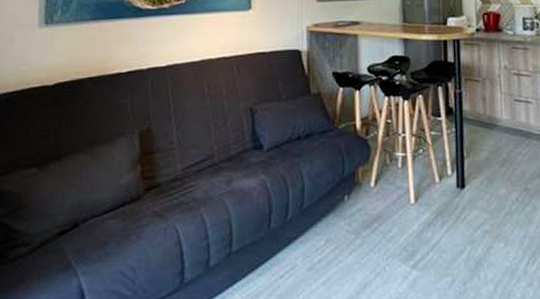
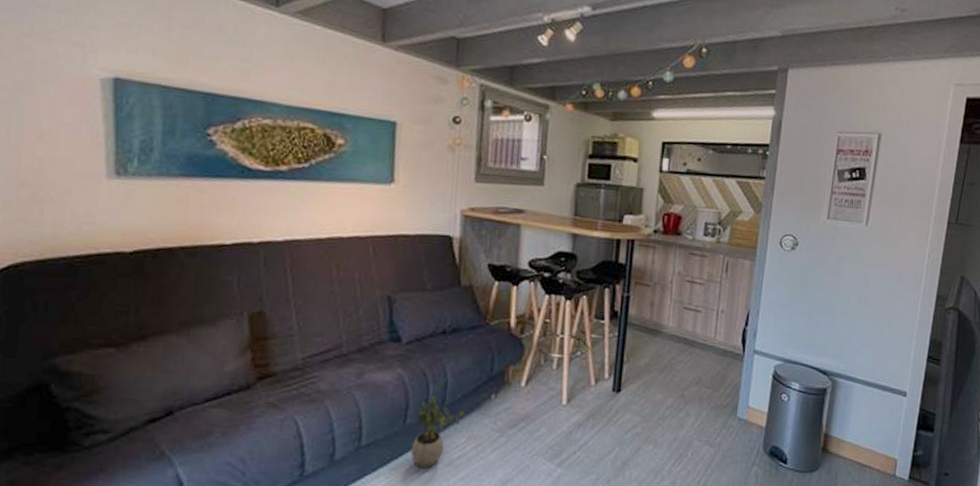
potted plant: none [275,198,322,273] -> present [410,395,465,468]

